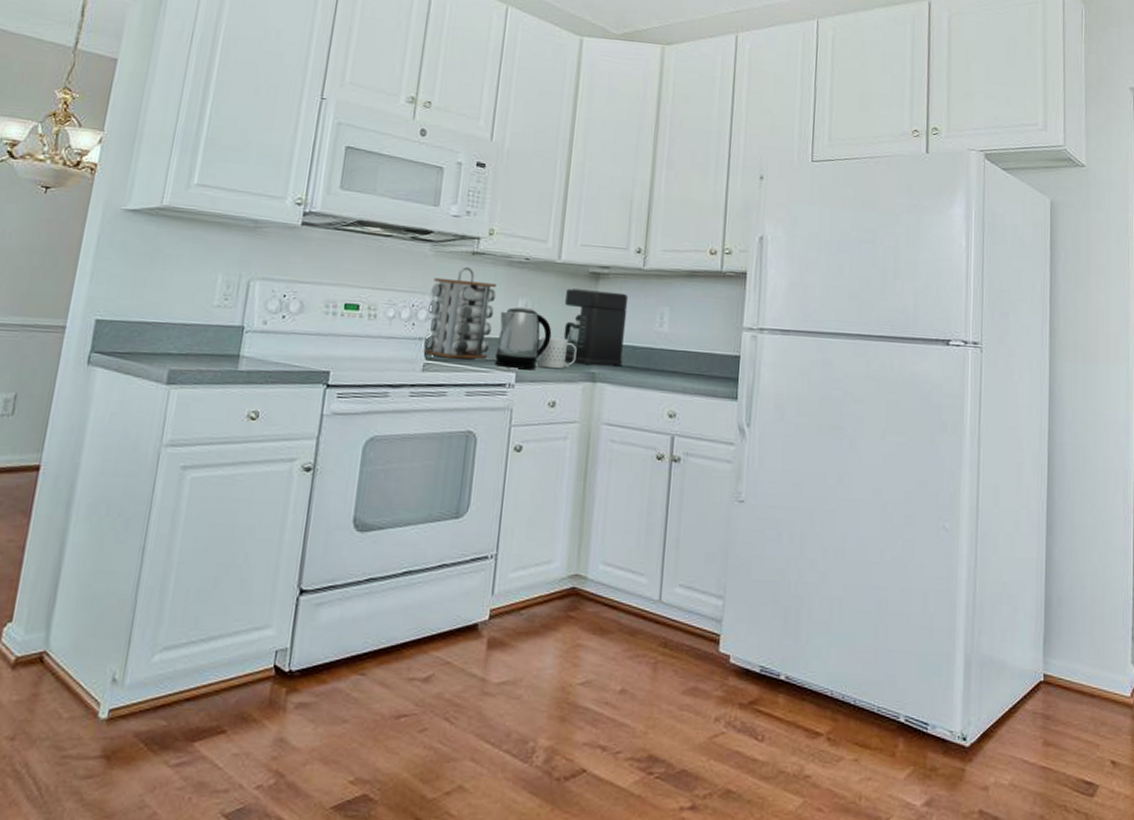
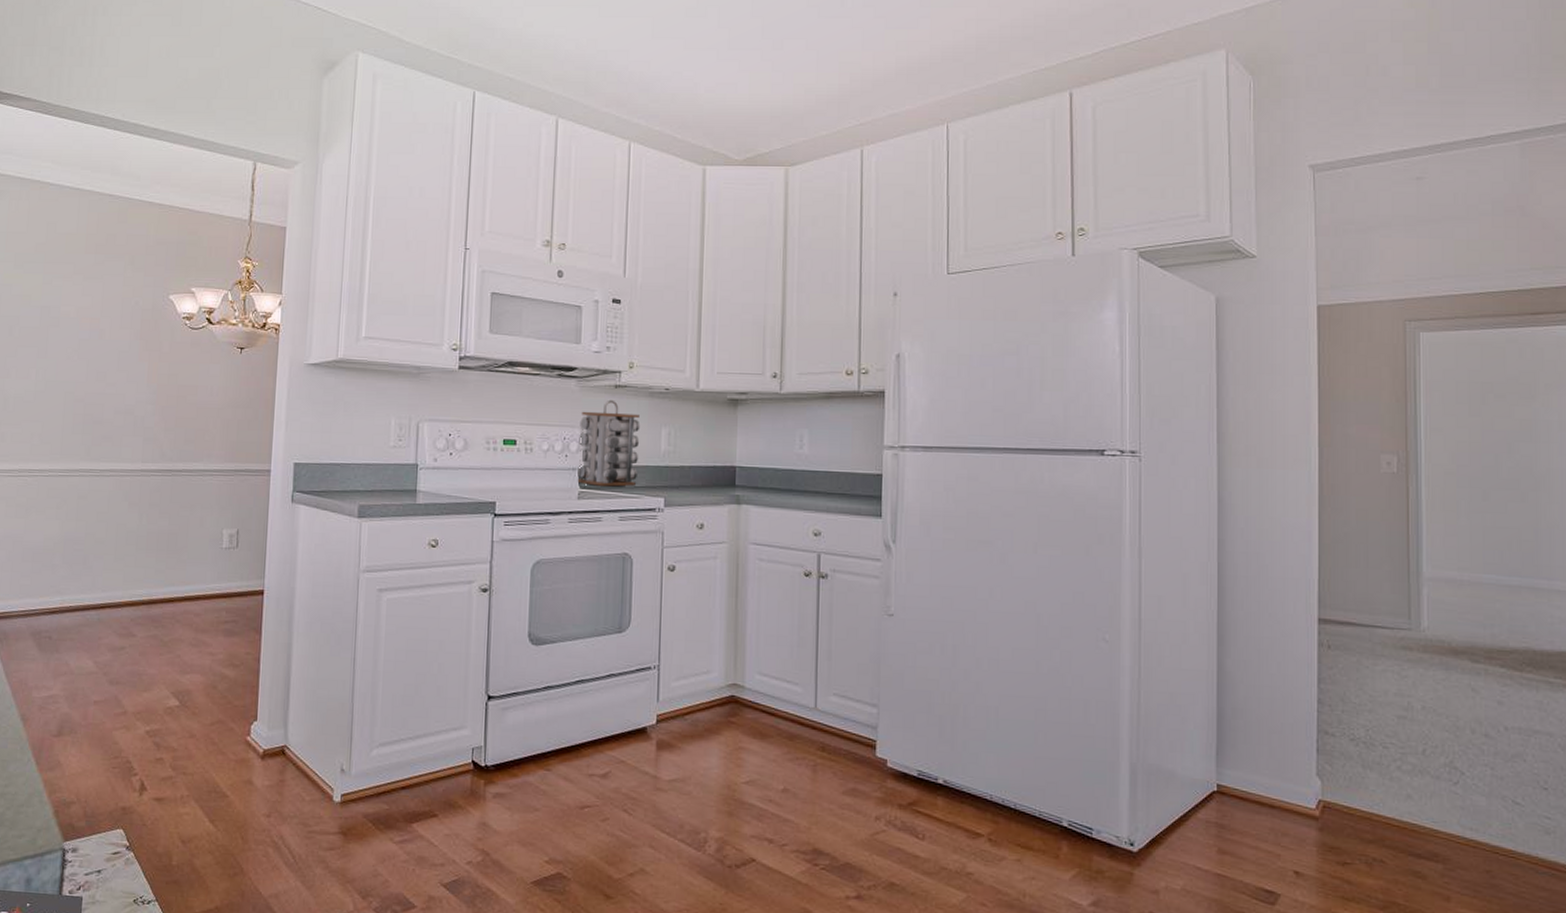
kettle: present [494,306,552,370] -> none [644,435,695,495]
mug: present [536,336,577,369] -> none [683,463,720,493]
coffee maker: present [563,288,629,367] -> none [706,415,767,489]

